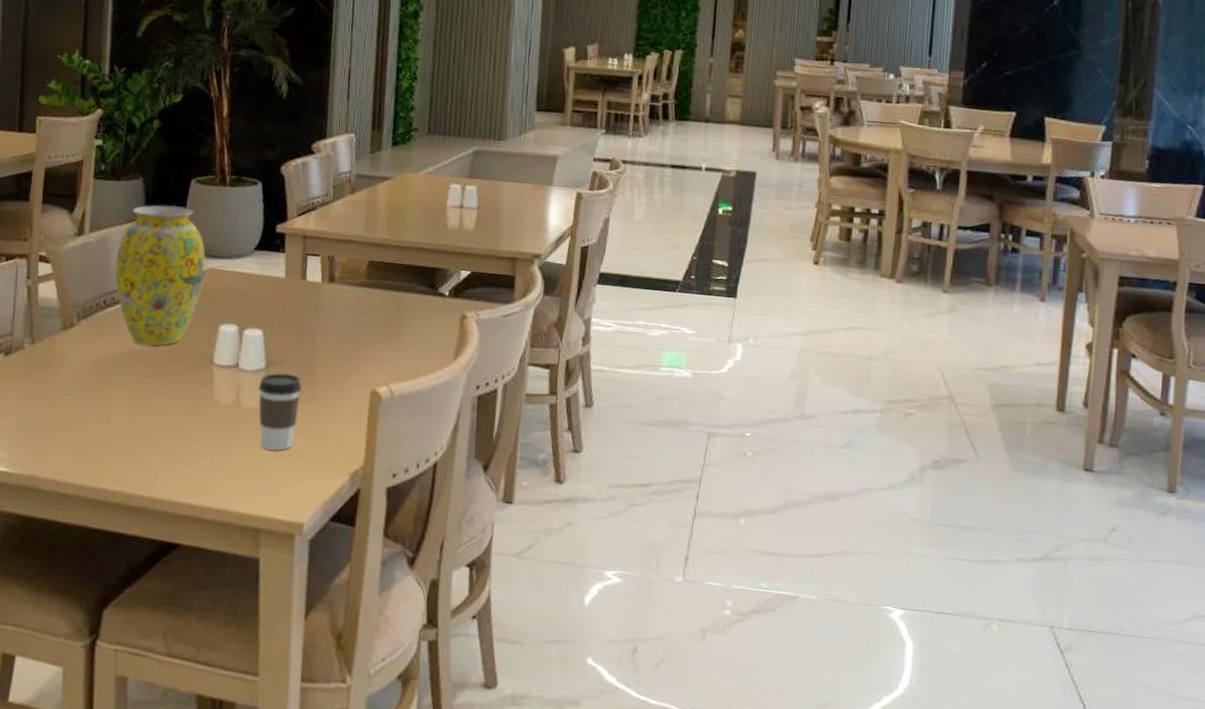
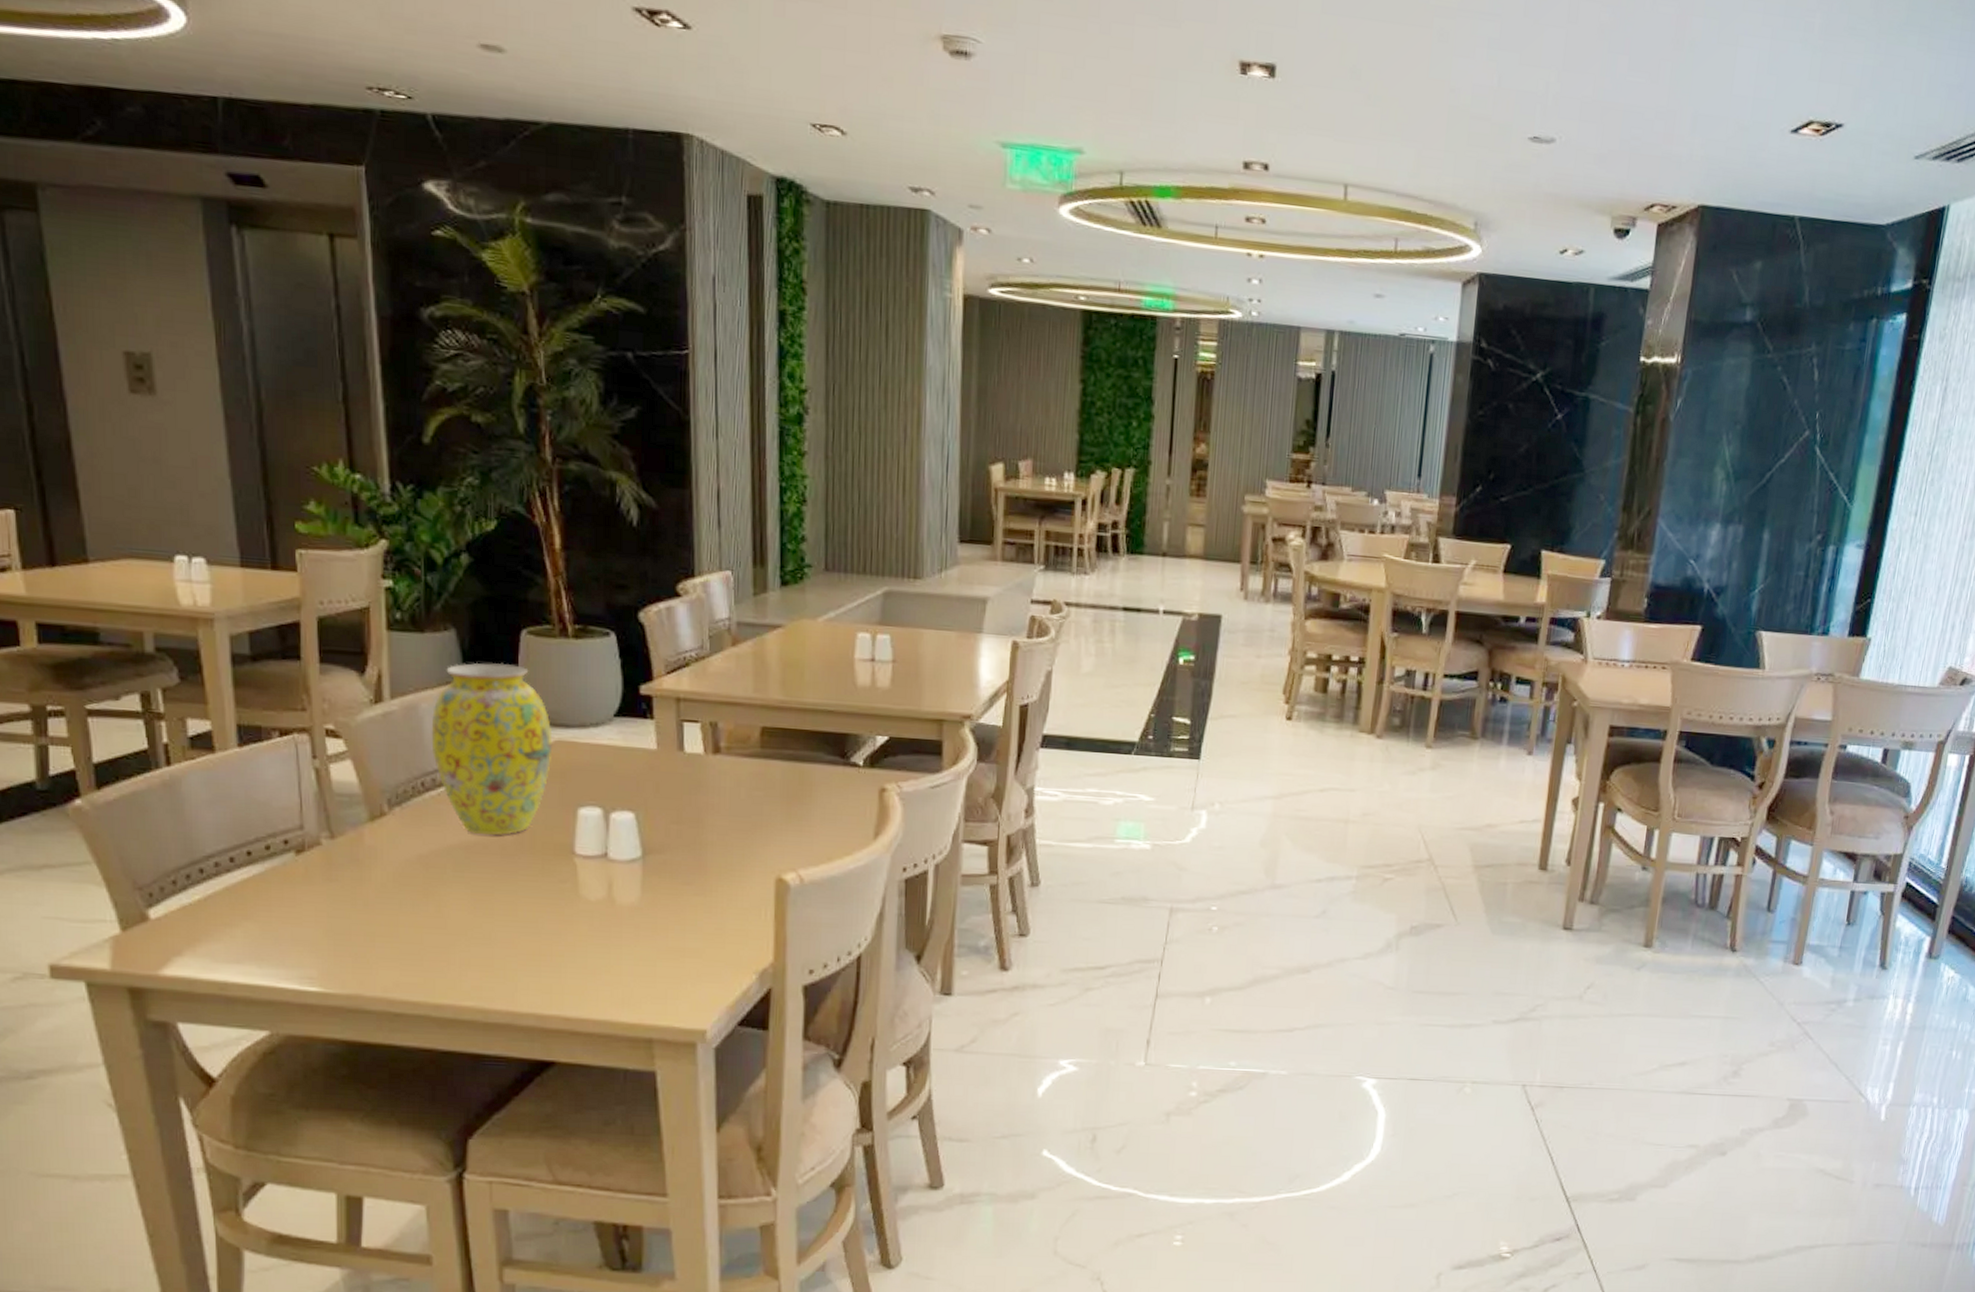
coffee cup: present [259,372,303,451] -> none [636,861,691,951]

